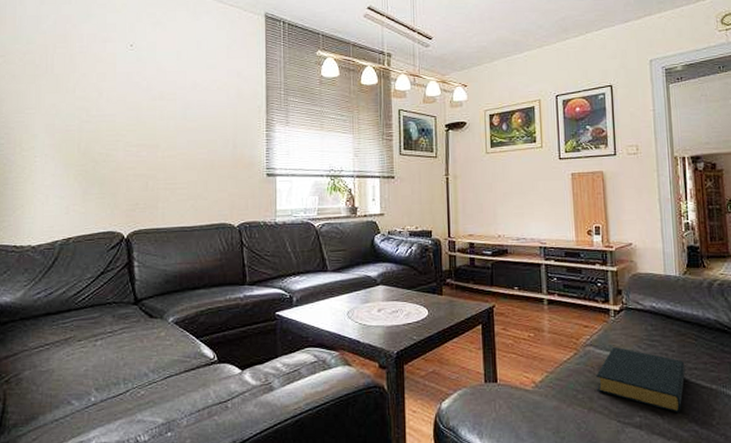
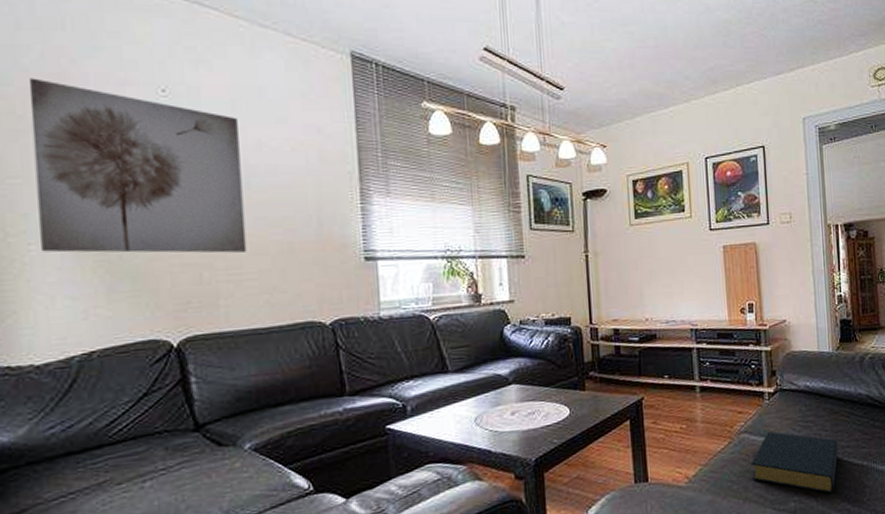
wall art: none [43,38,181,167] -> present [28,78,247,253]

